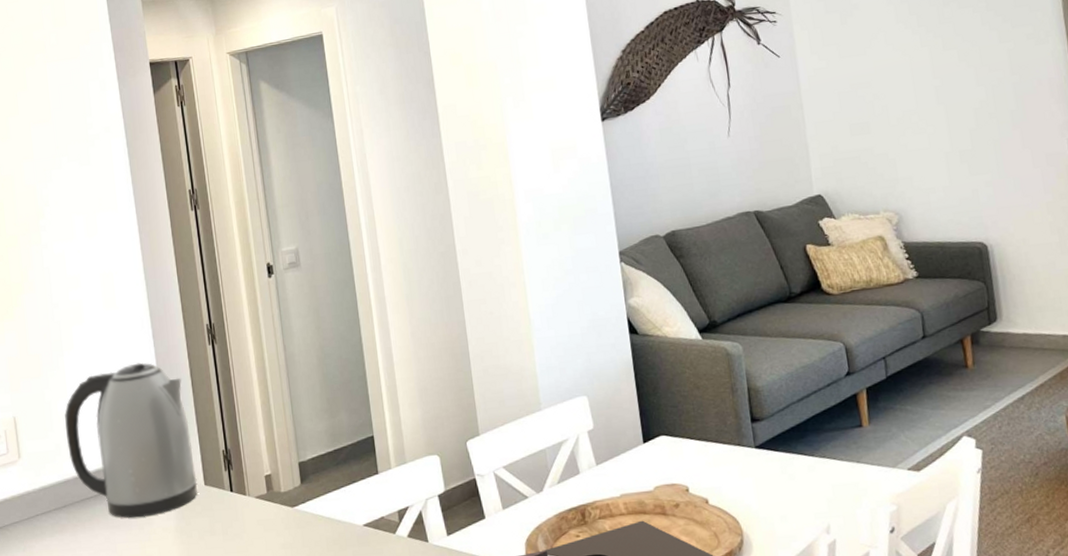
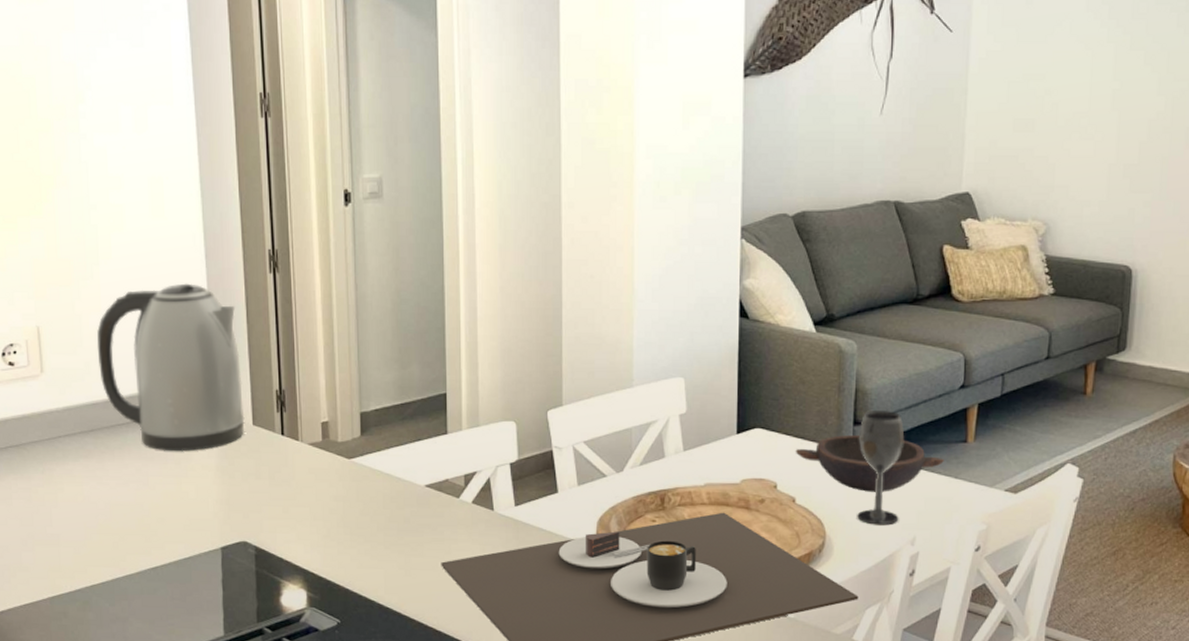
bowl: none [700,431,844,487] -> present [795,434,944,493]
wine glass: none [758,405,811,517] -> present [857,409,905,524]

